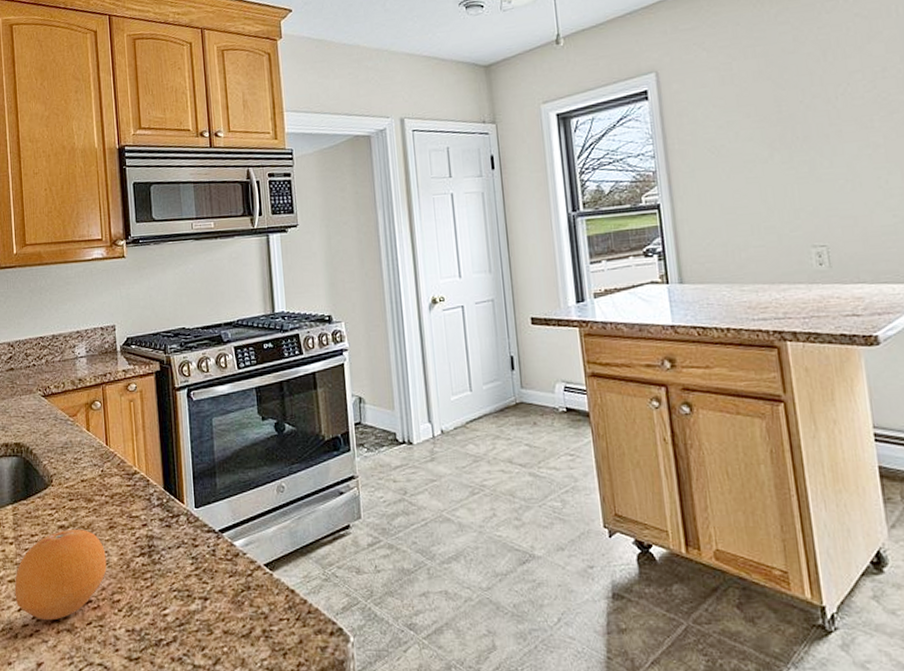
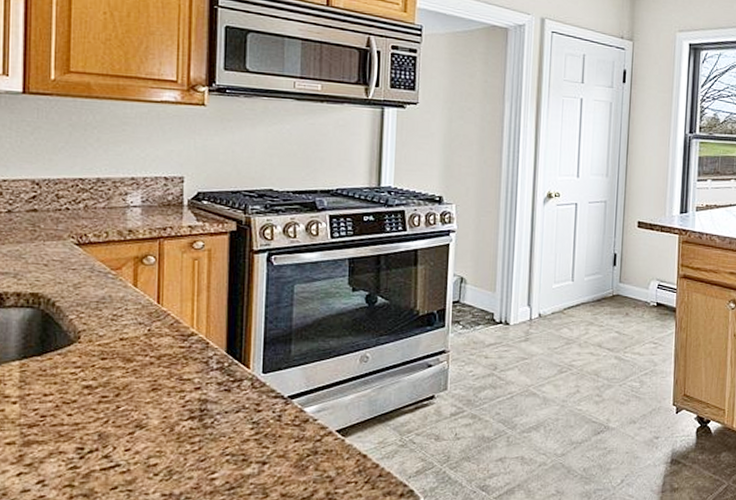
fruit: present [14,530,107,621] -> none [14,390,144,486]

